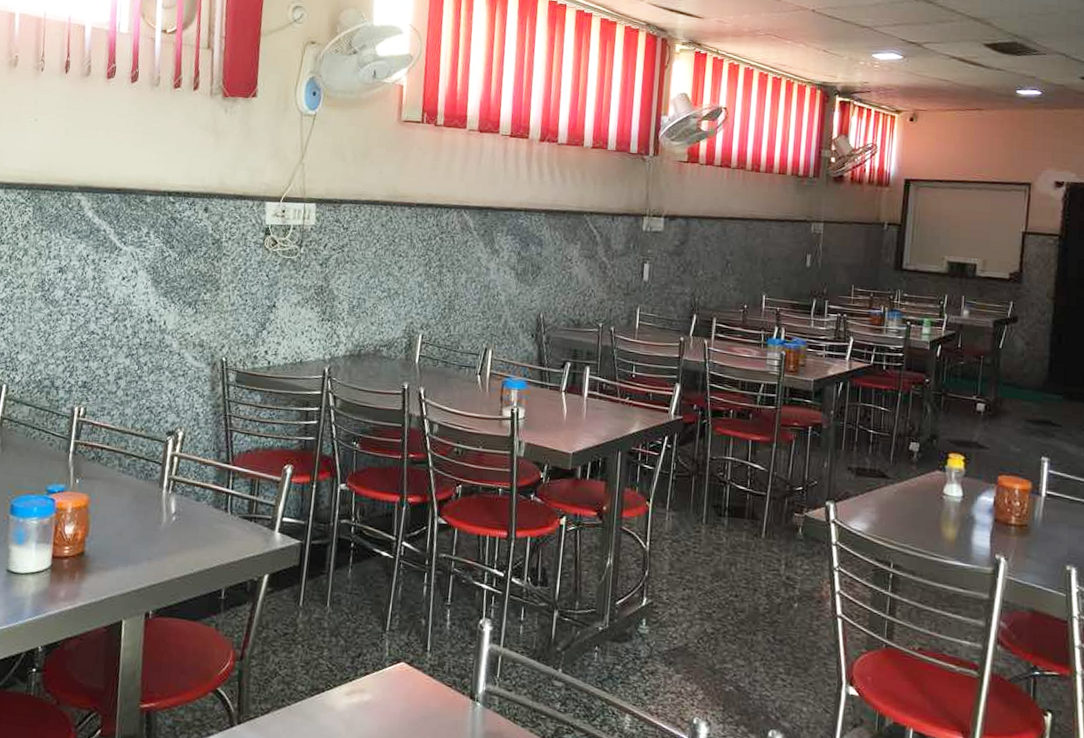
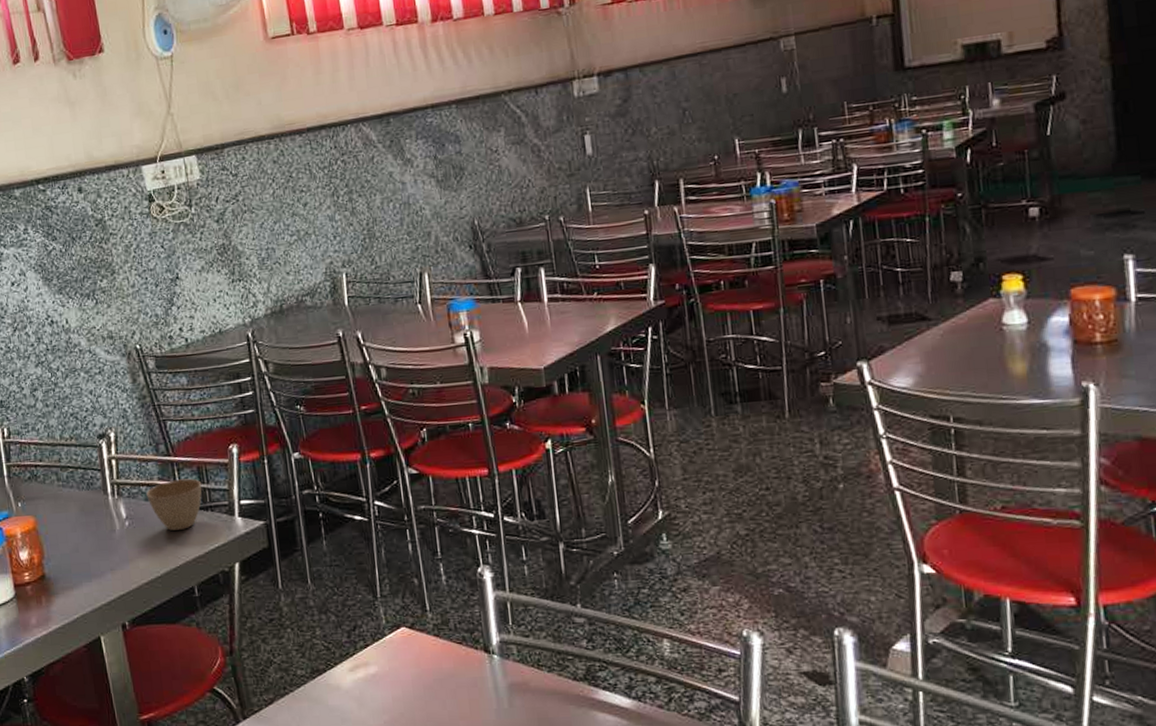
cup: none [198,486,252,534] -> present [146,478,202,531]

